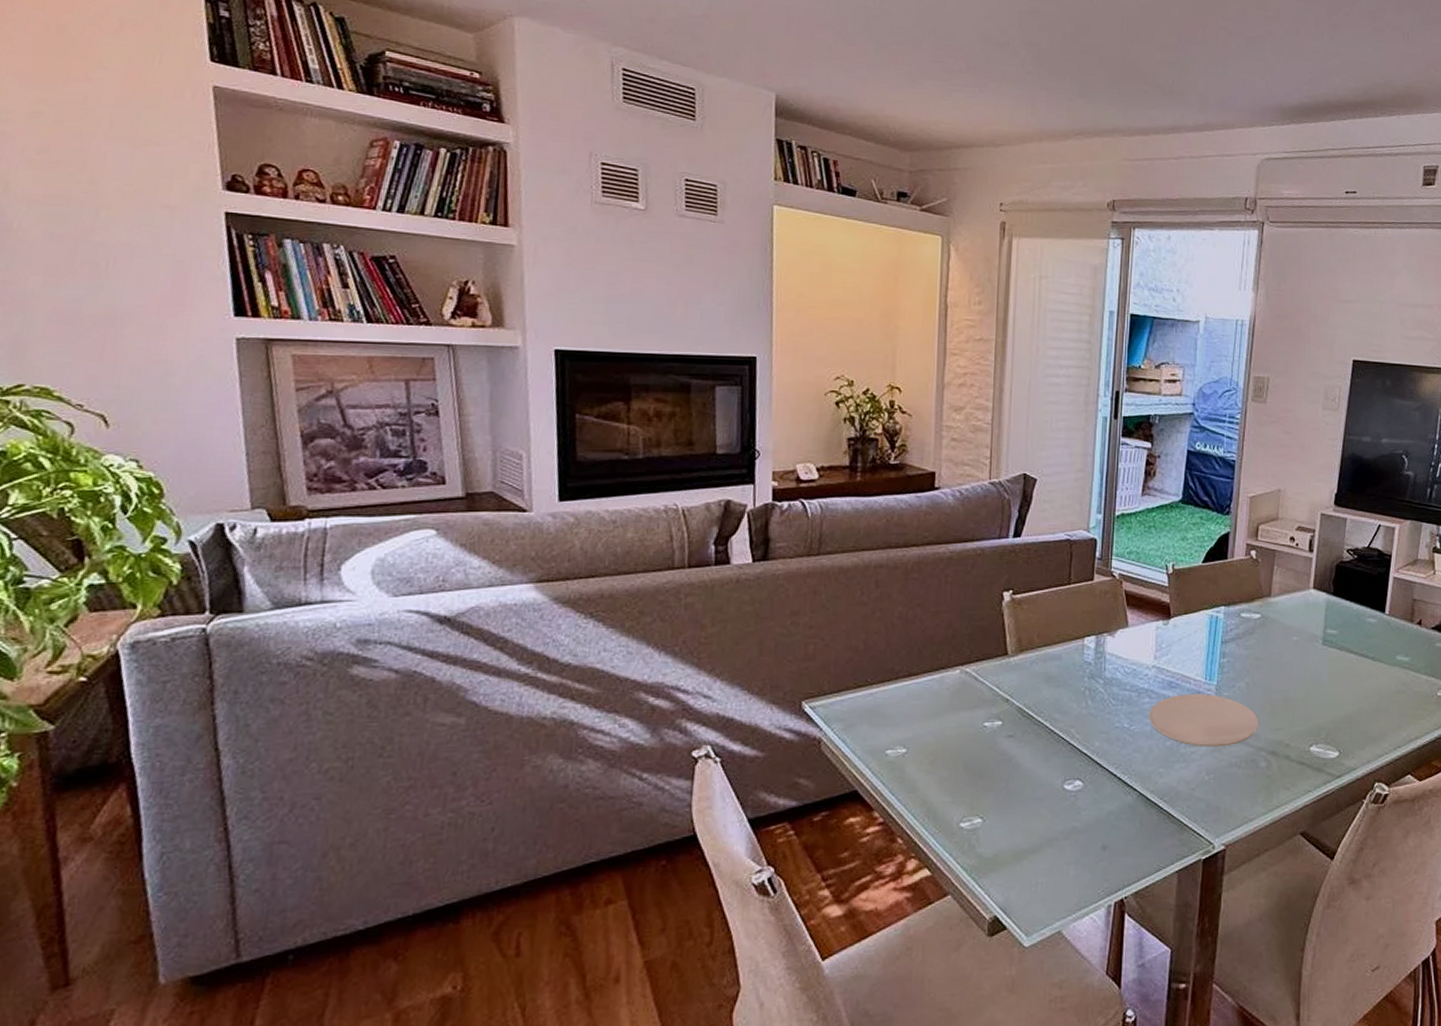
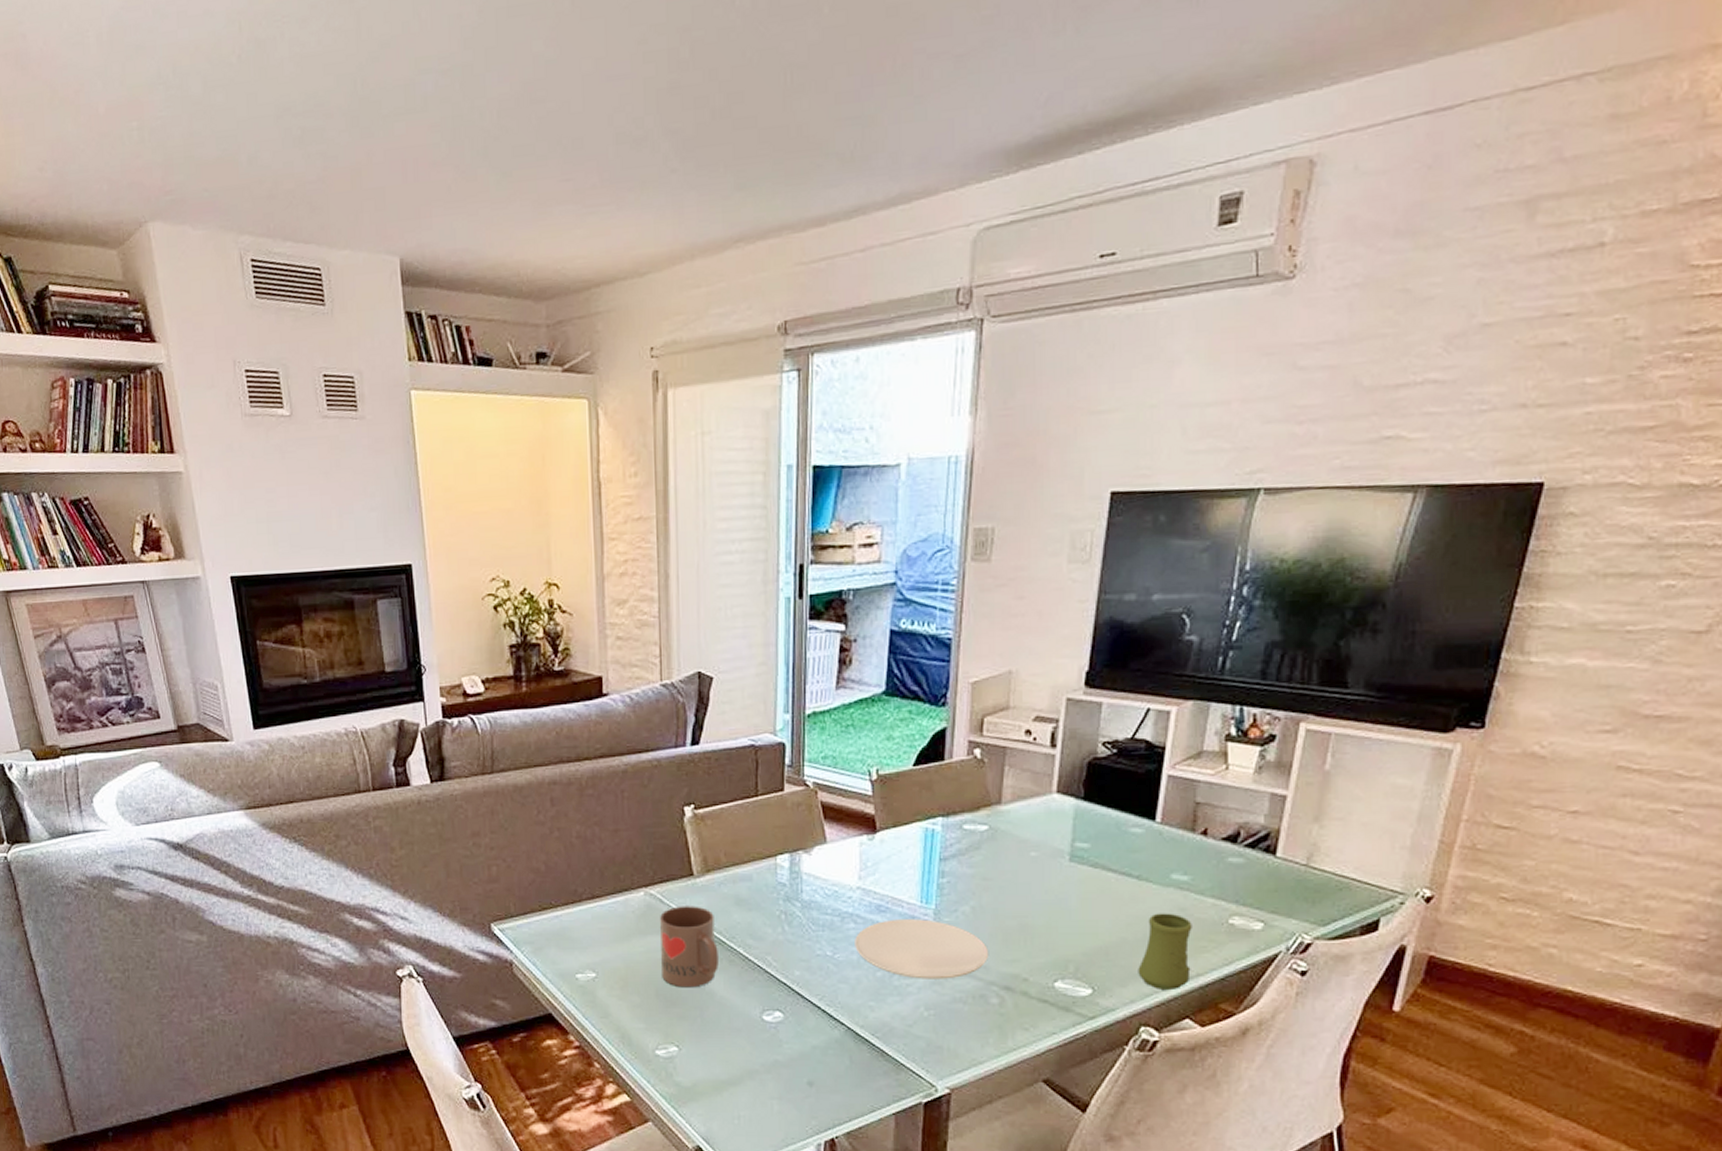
mug: none [971,683,1026,761] -> present [659,906,719,988]
cup: none [1373,687,1412,752] -> present [1138,913,1192,991]

